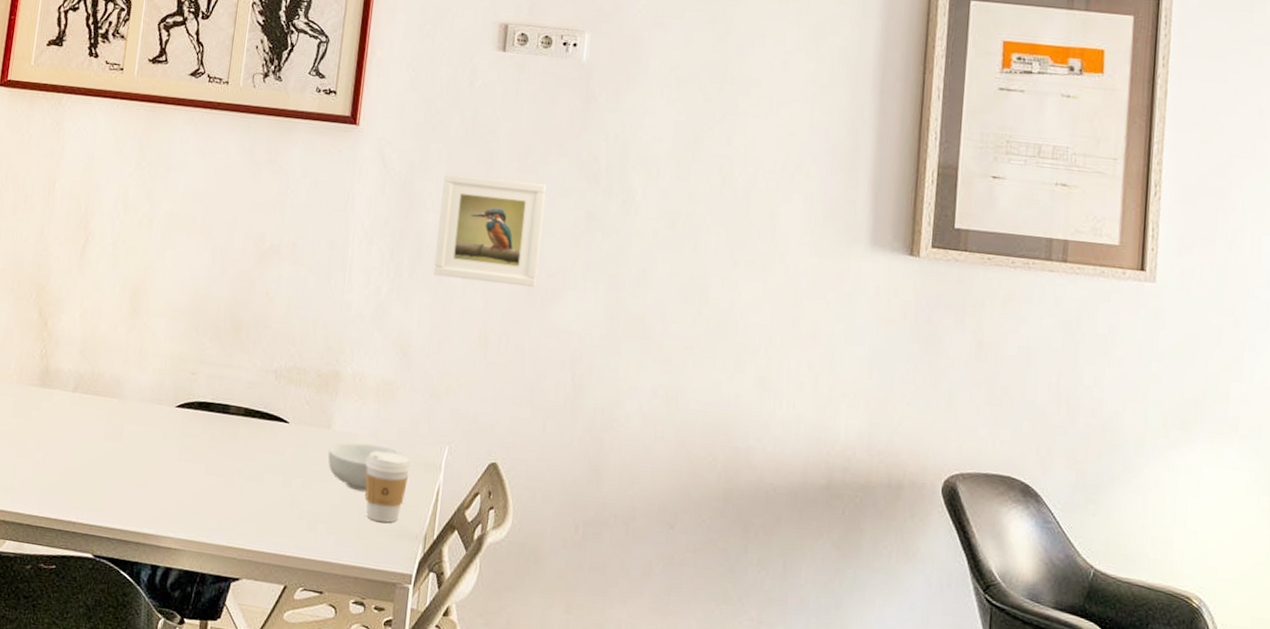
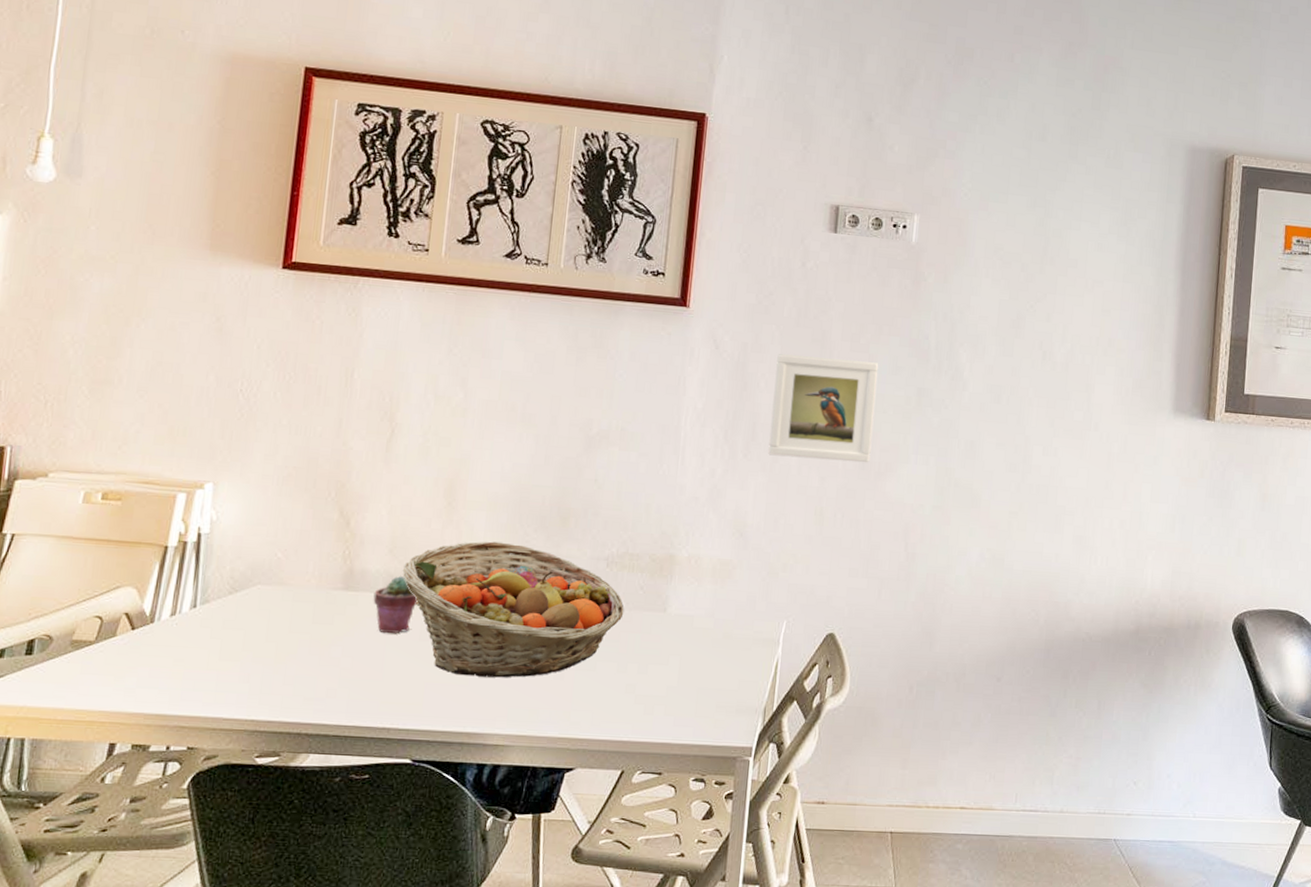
potted succulent: none [64,376,104,431] -> present [373,575,418,633]
fruit basket: none [91,347,291,483] -> present [402,541,624,678]
cereal bowl: present [328,442,406,492] -> none [664,624,744,672]
coffee cup: present [365,451,412,523] -> none [703,630,750,699]

